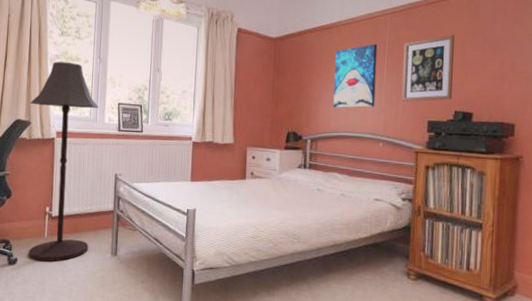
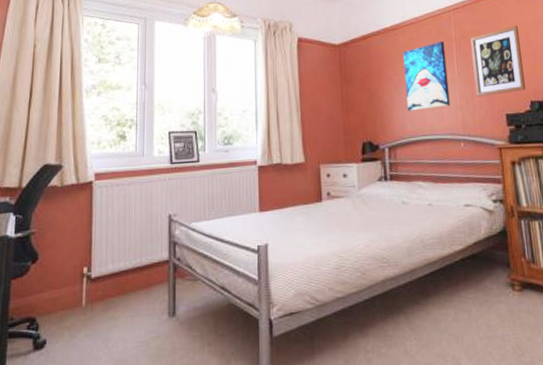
floor lamp: present [28,61,99,262] -> none [60,91,146,340]

